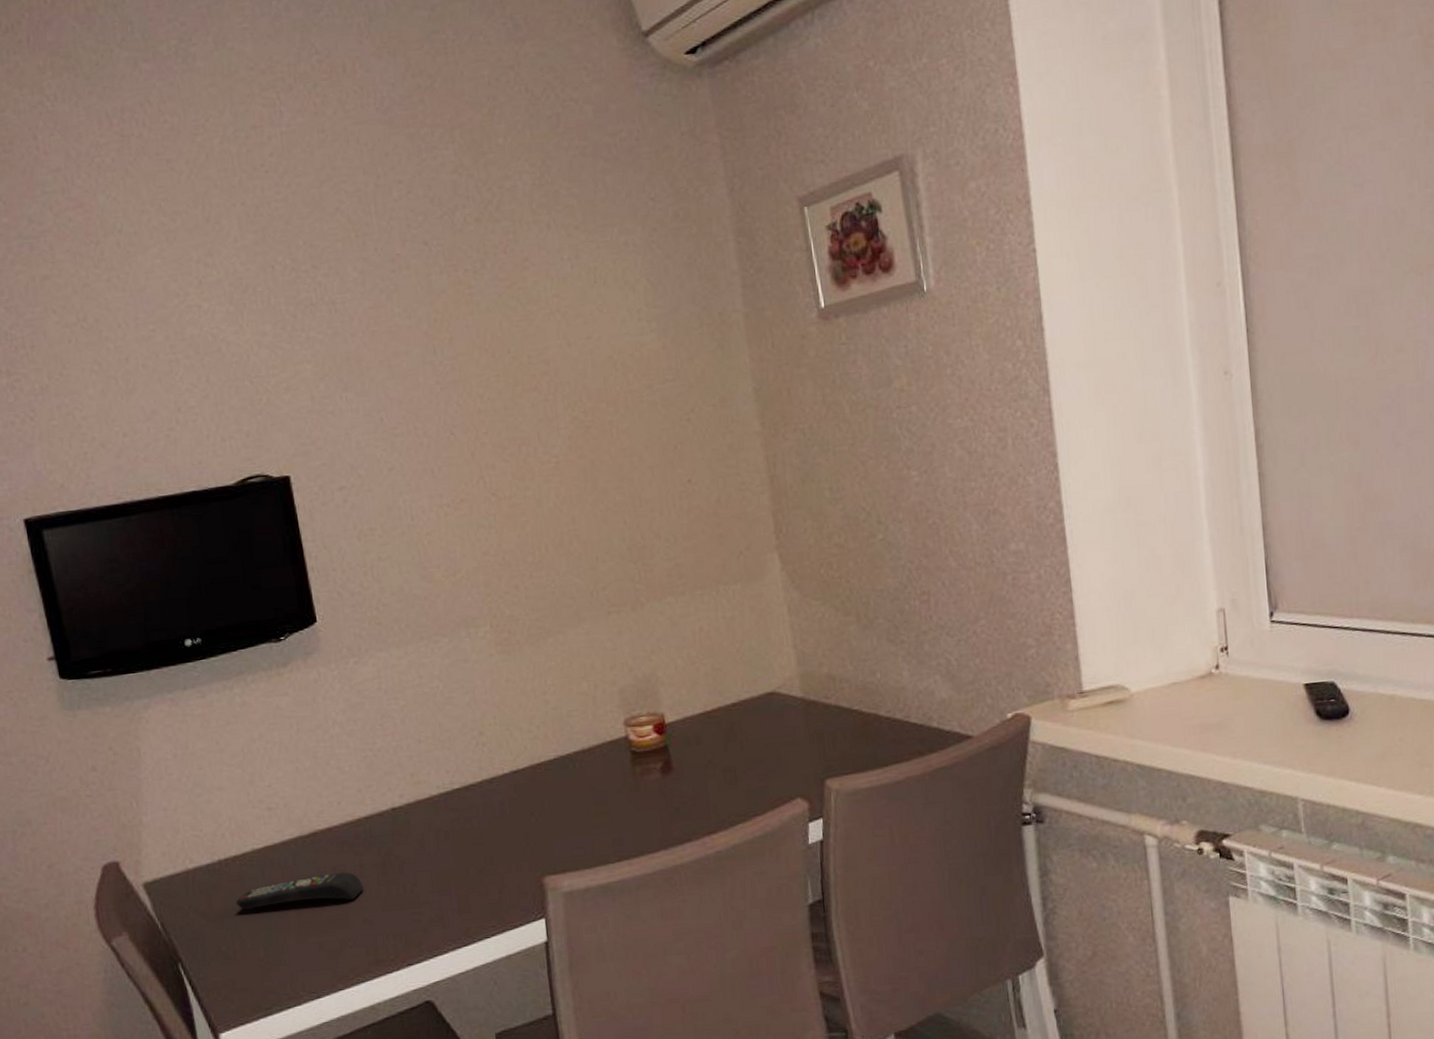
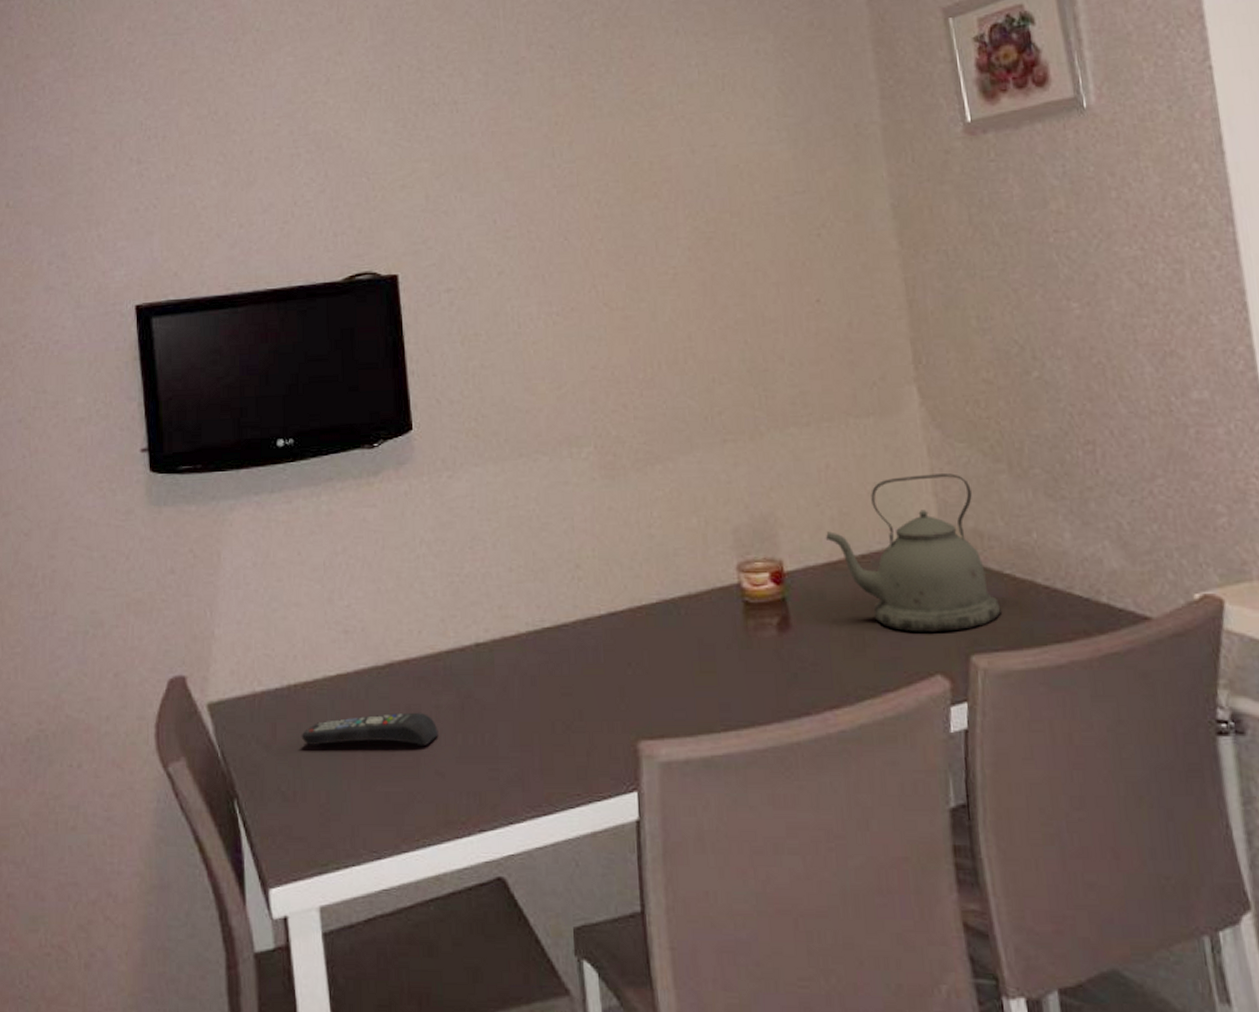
kettle: none [700,628,850,765] -> present [825,473,1001,632]

